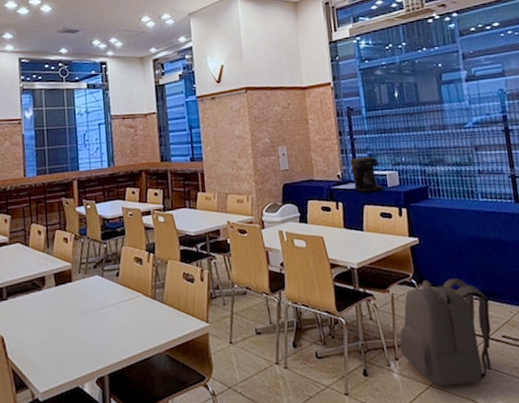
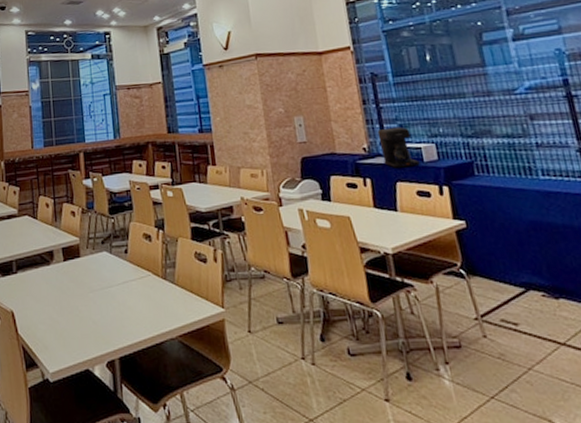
backpack: present [399,278,492,387] -> none [449,269,571,400]

